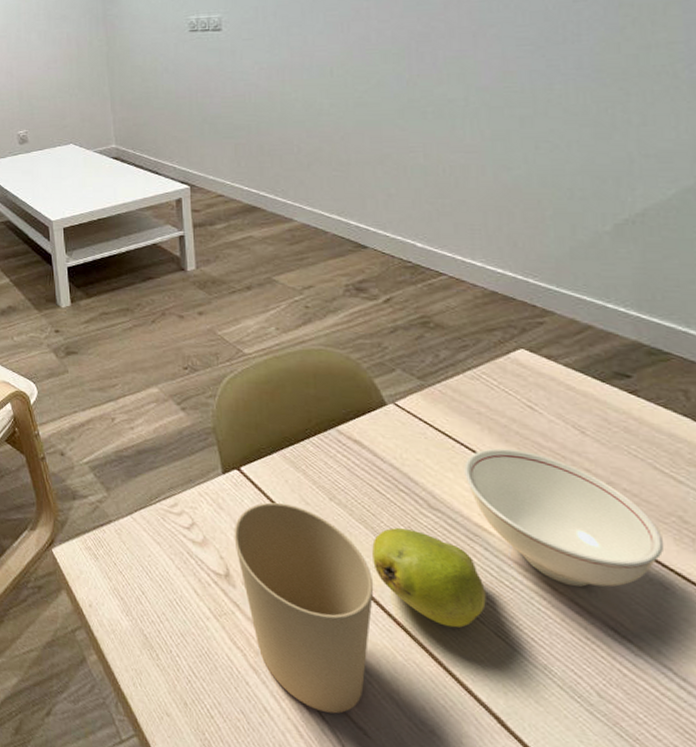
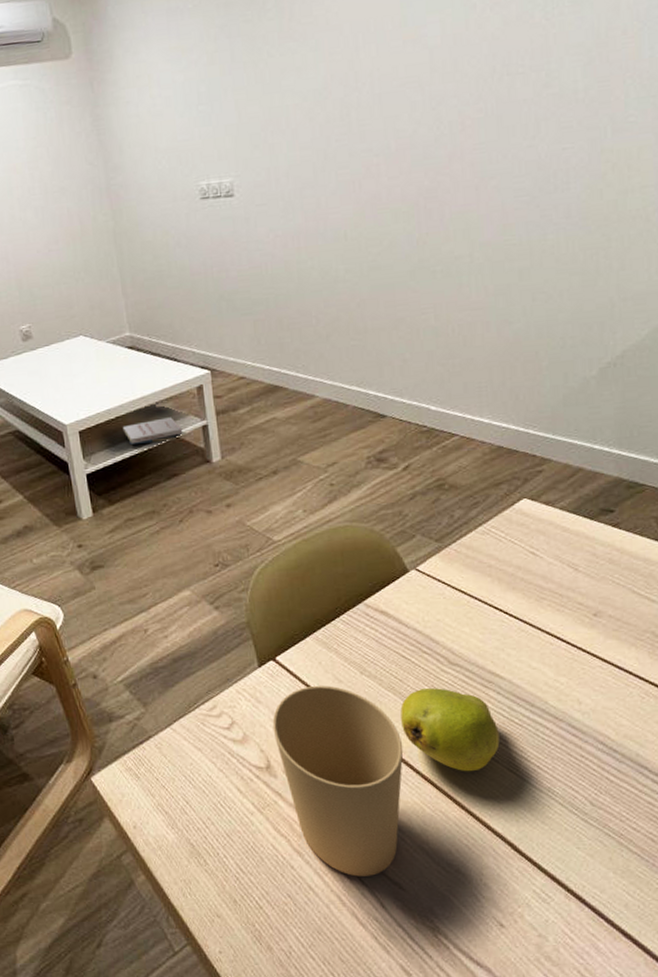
books: none [103,224,160,246] -> present [122,417,183,445]
bowl: present [464,448,665,587] -> none [478,595,641,713]

